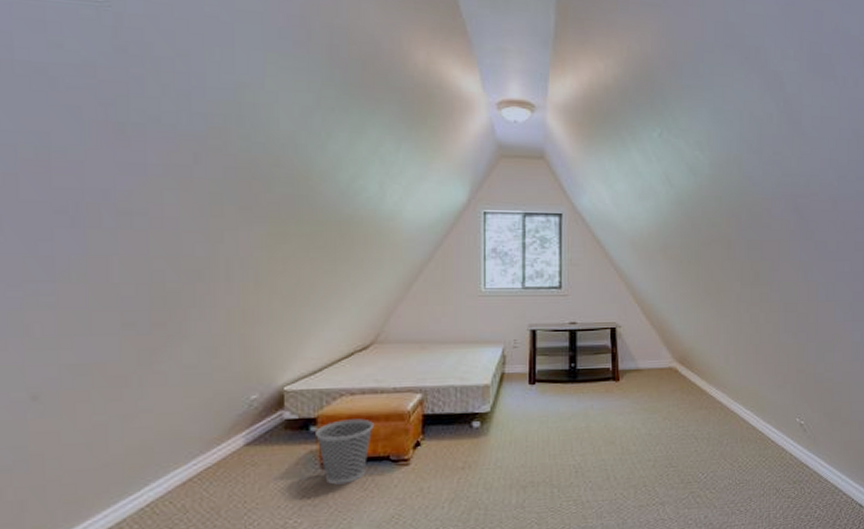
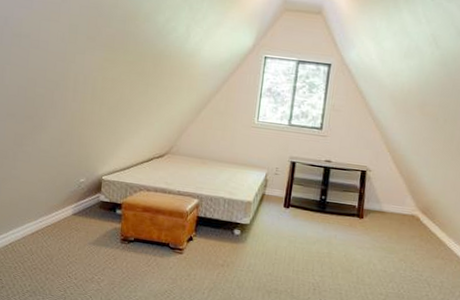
wastebasket: present [316,418,374,485] -> none [120,209,161,258]

